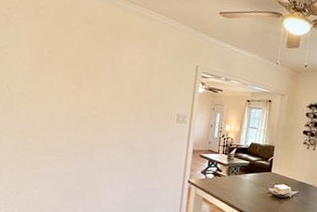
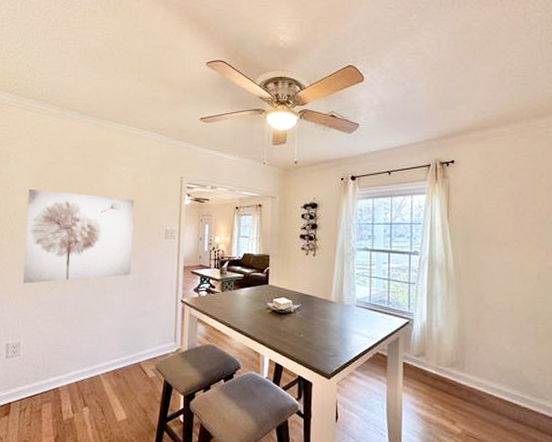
wall art: none [20,57,147,154] -> present [24,188,134,284]

